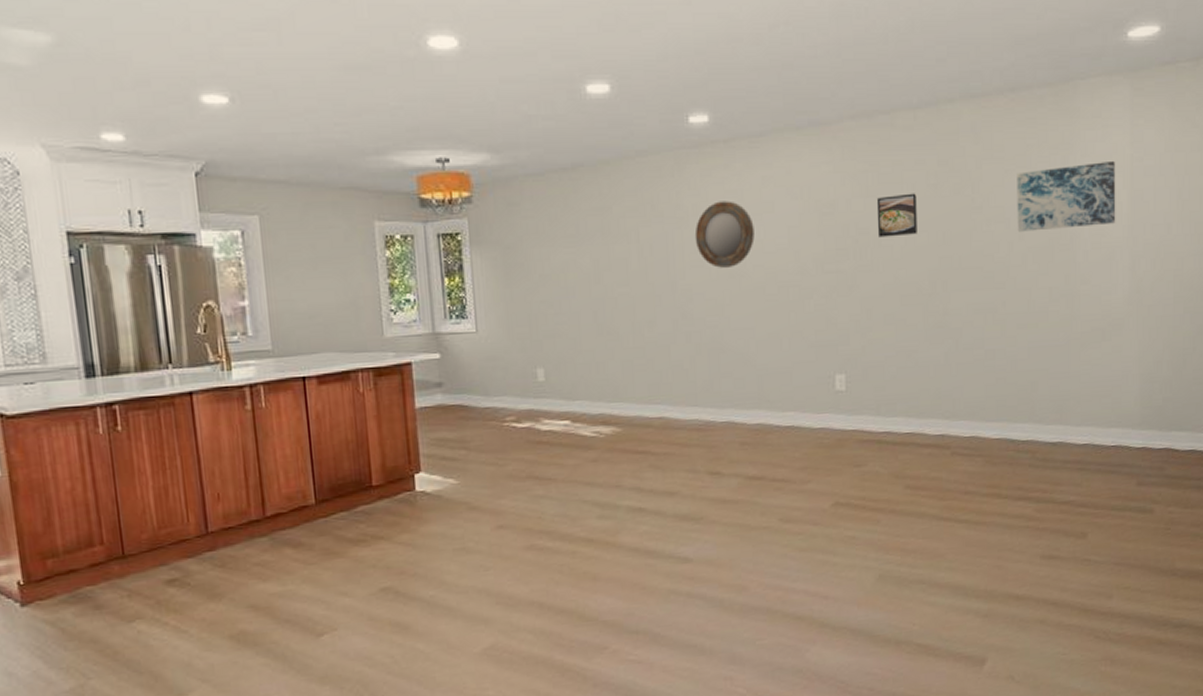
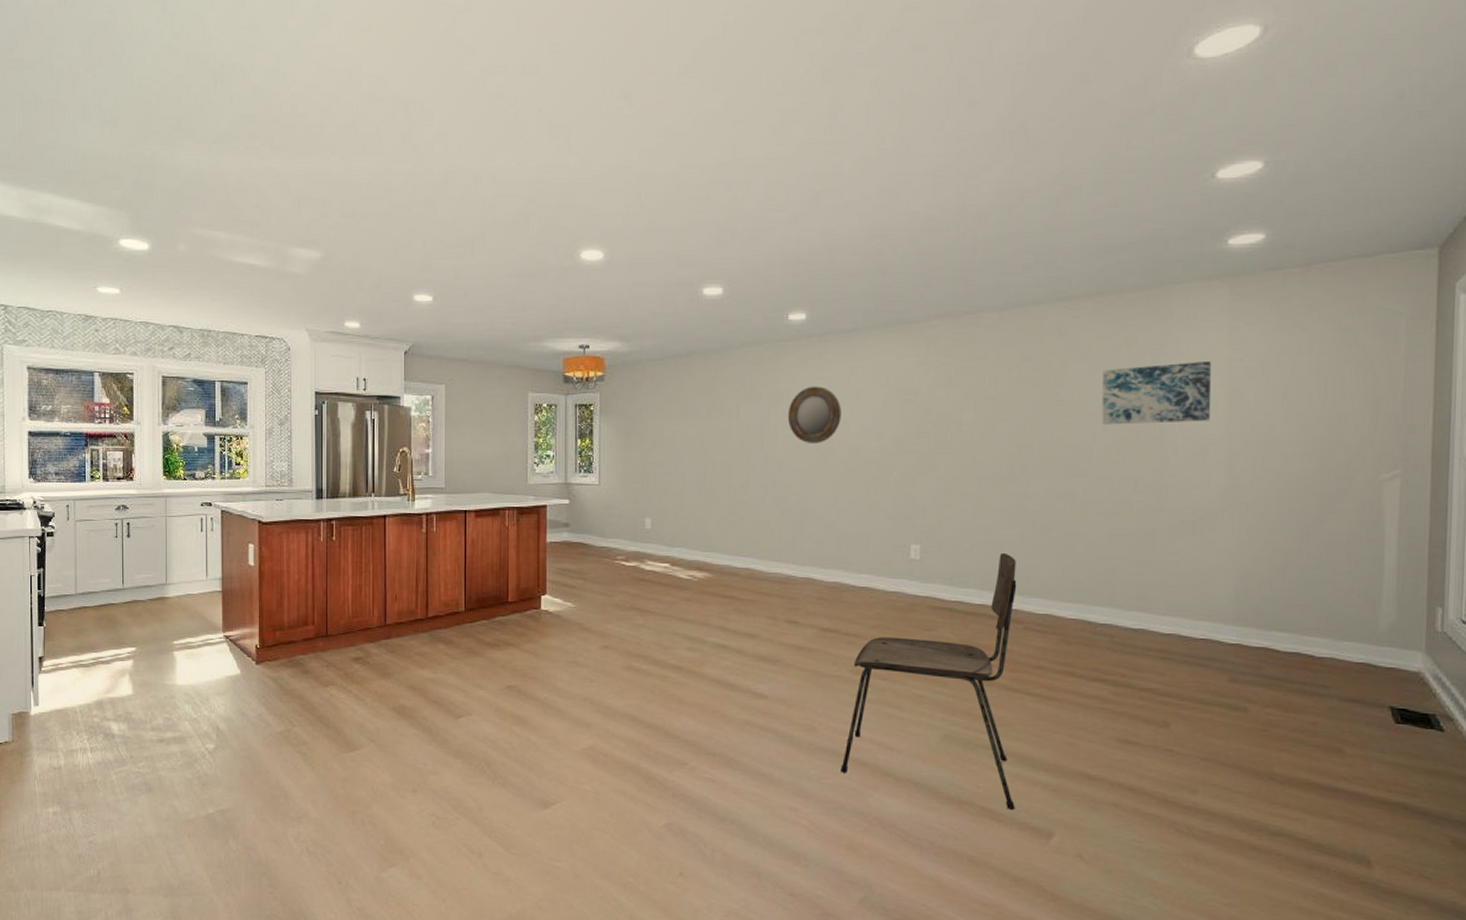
dining chair: none [775,375,950,642] -> present [841,552,1017,810]
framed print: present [876,193,917,238] -> none [958,385,998,424]

